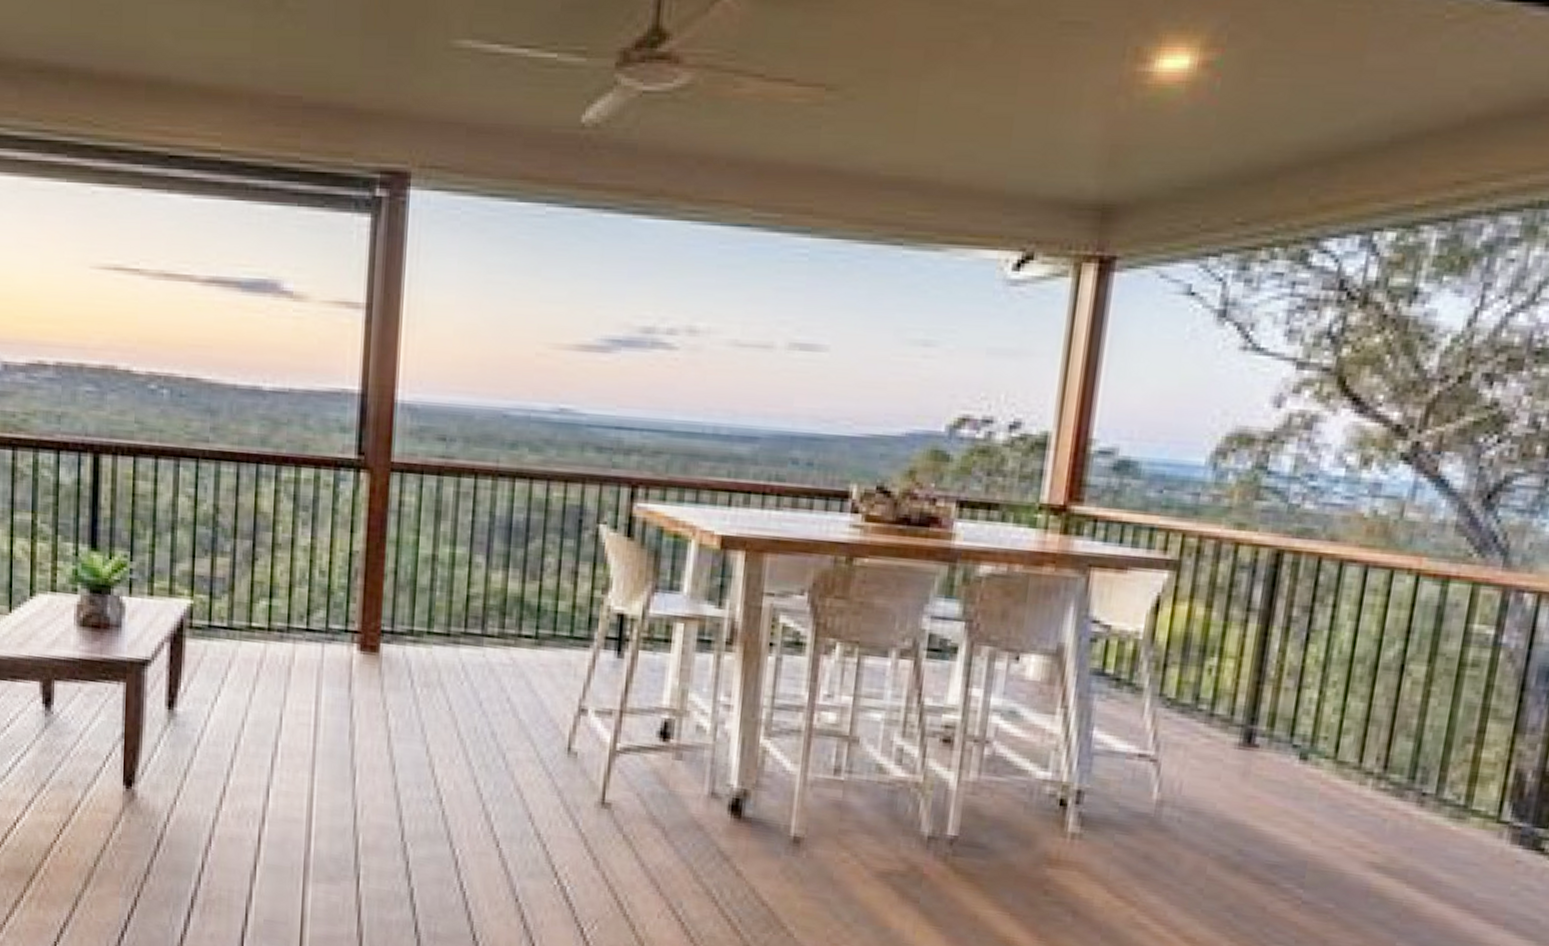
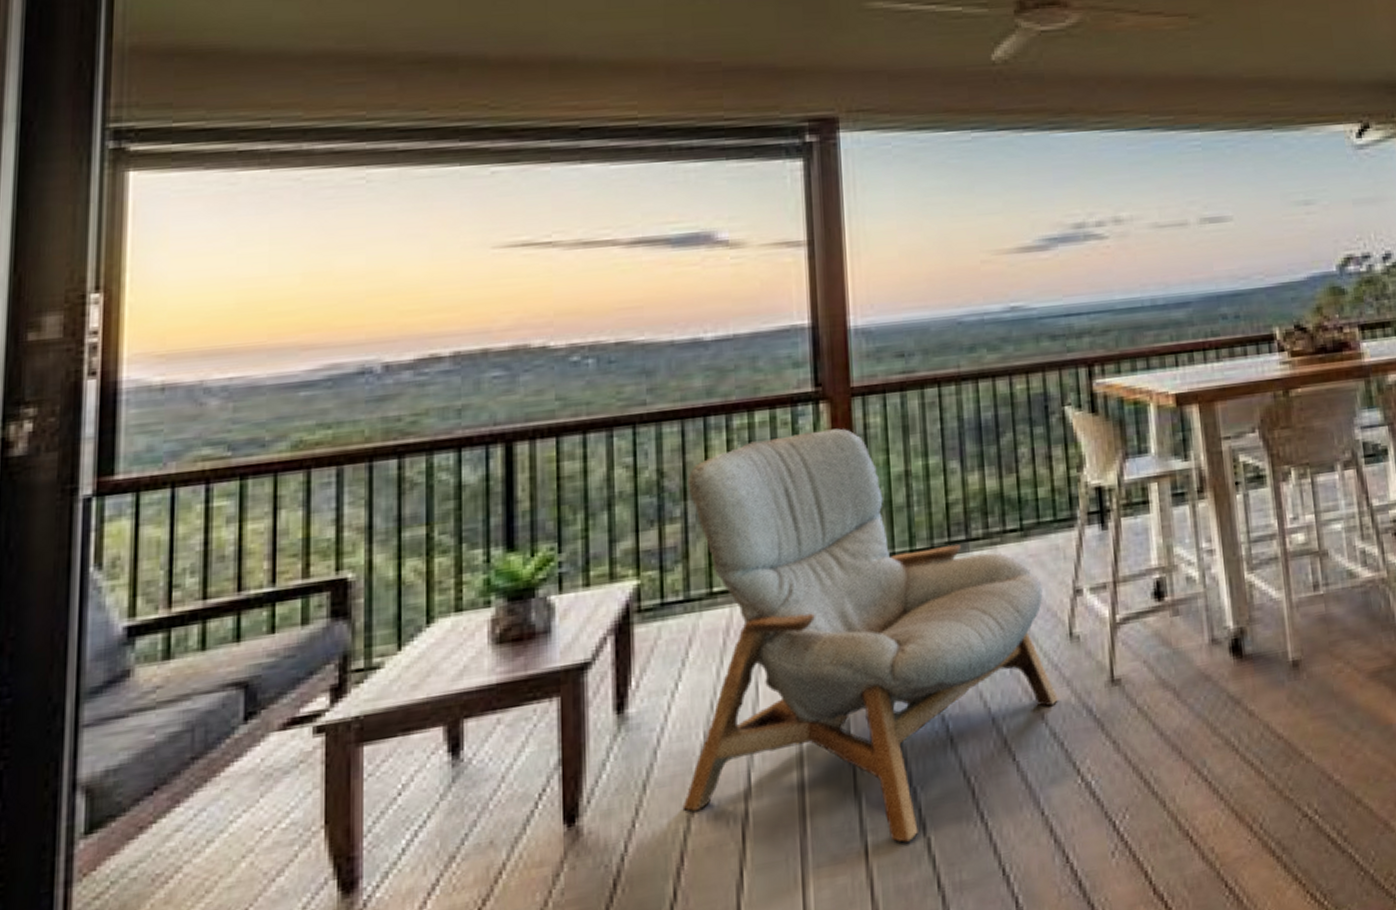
armchair: none [213,496,549,886] -> present [682,428,1058,842]

